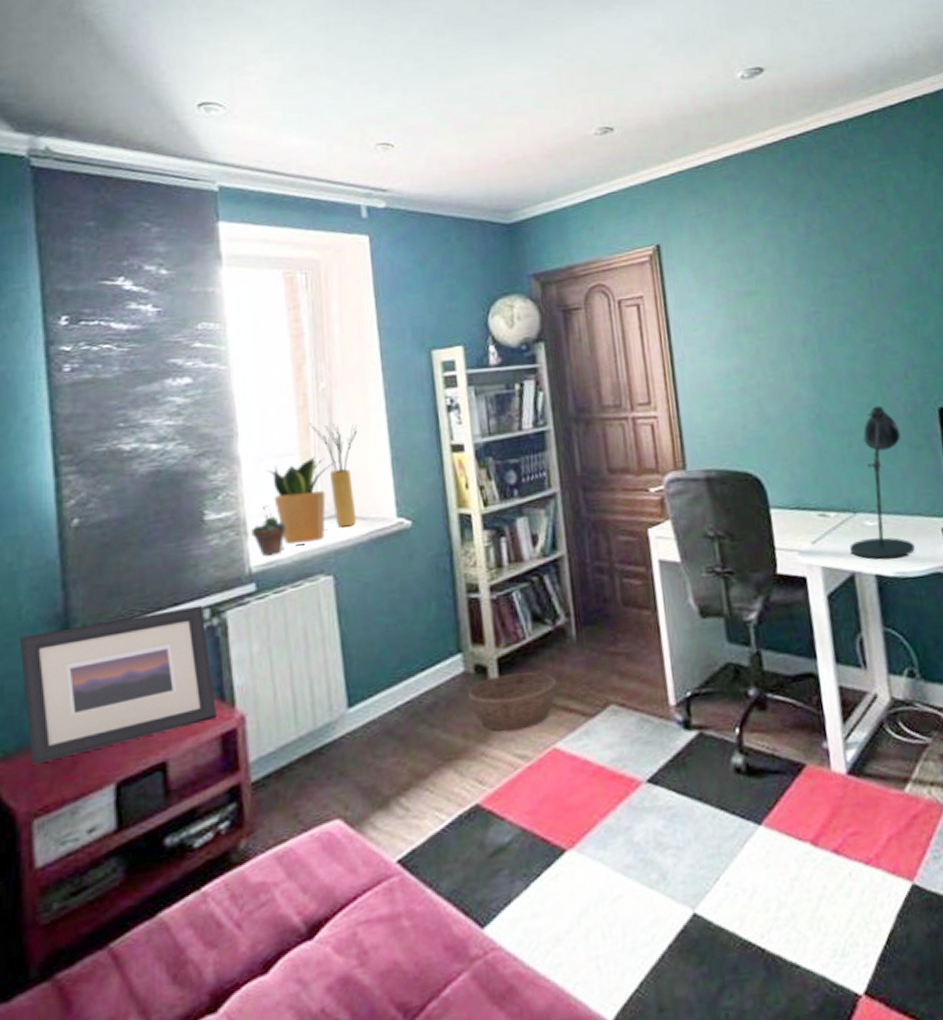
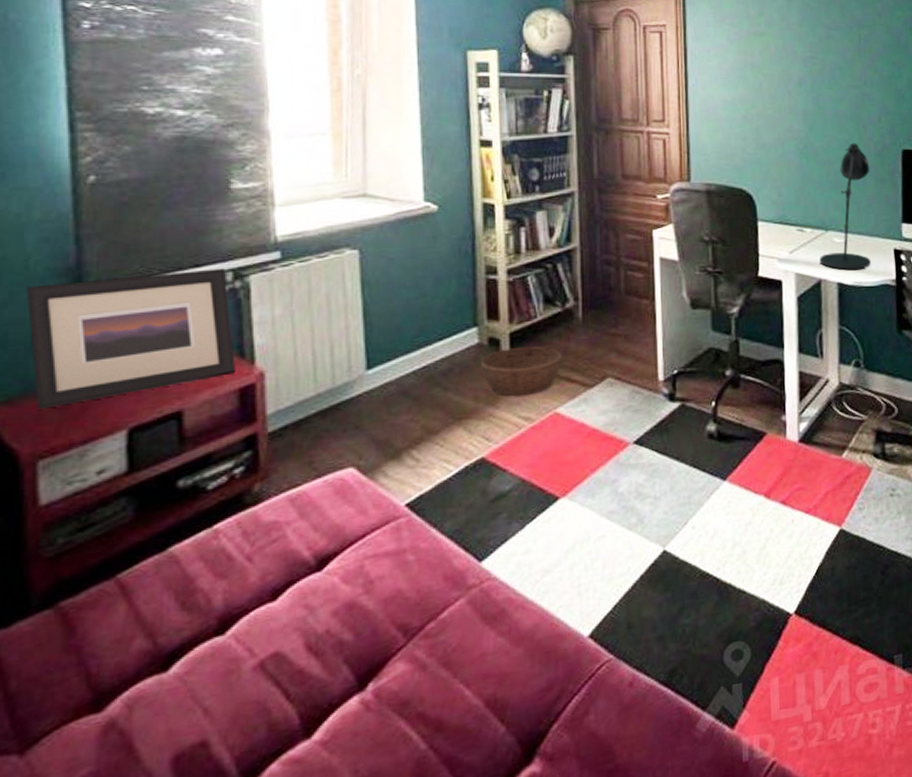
succulent plant: present [251,504,287,557] -> none [279,179,314,228]
potted plant: present [266,457,337,545] -> none [296,138,369,219]
vase: present [308,423,357,528] -> none [342,106,390,206]

